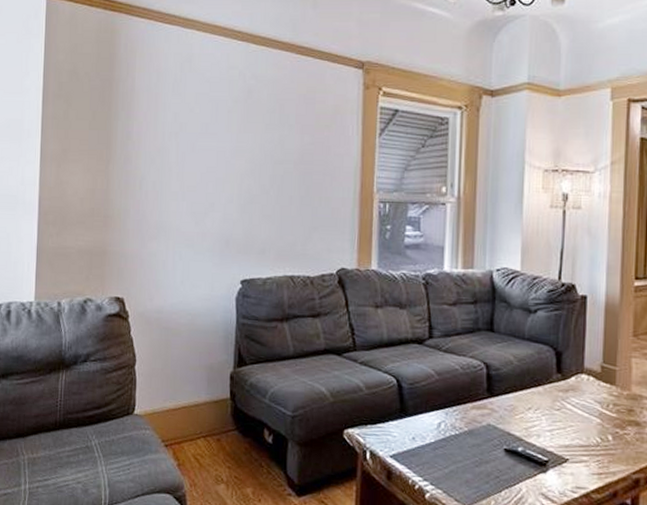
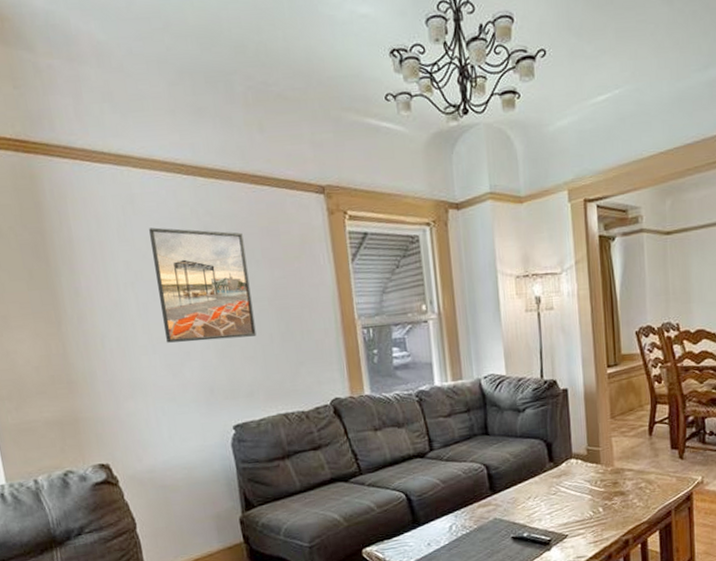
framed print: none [196,85,281,196] -> present [149,227,257,343]

